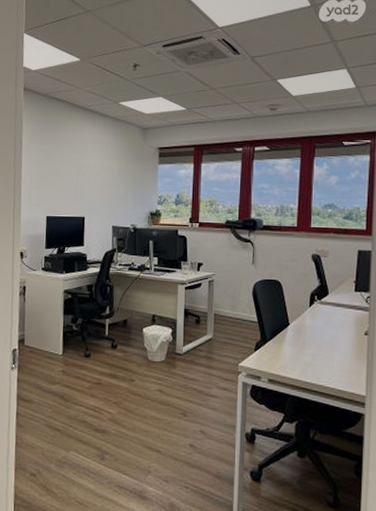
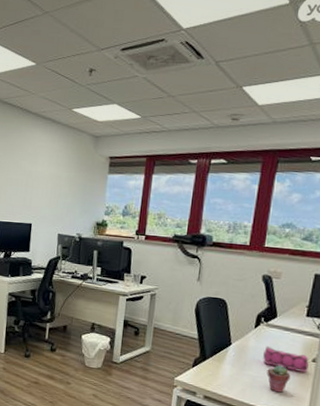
pencil case: none [320,322,362,346] -> present [263,345,309,373]
potted succulent: none [325,341,347,368] -> present [266,365,291,393]

